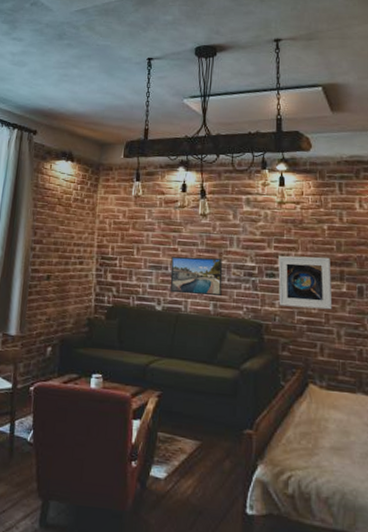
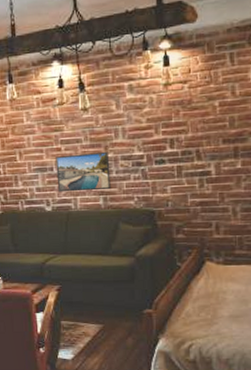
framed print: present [278,255,333,310] -> none [168,135,227,191]

